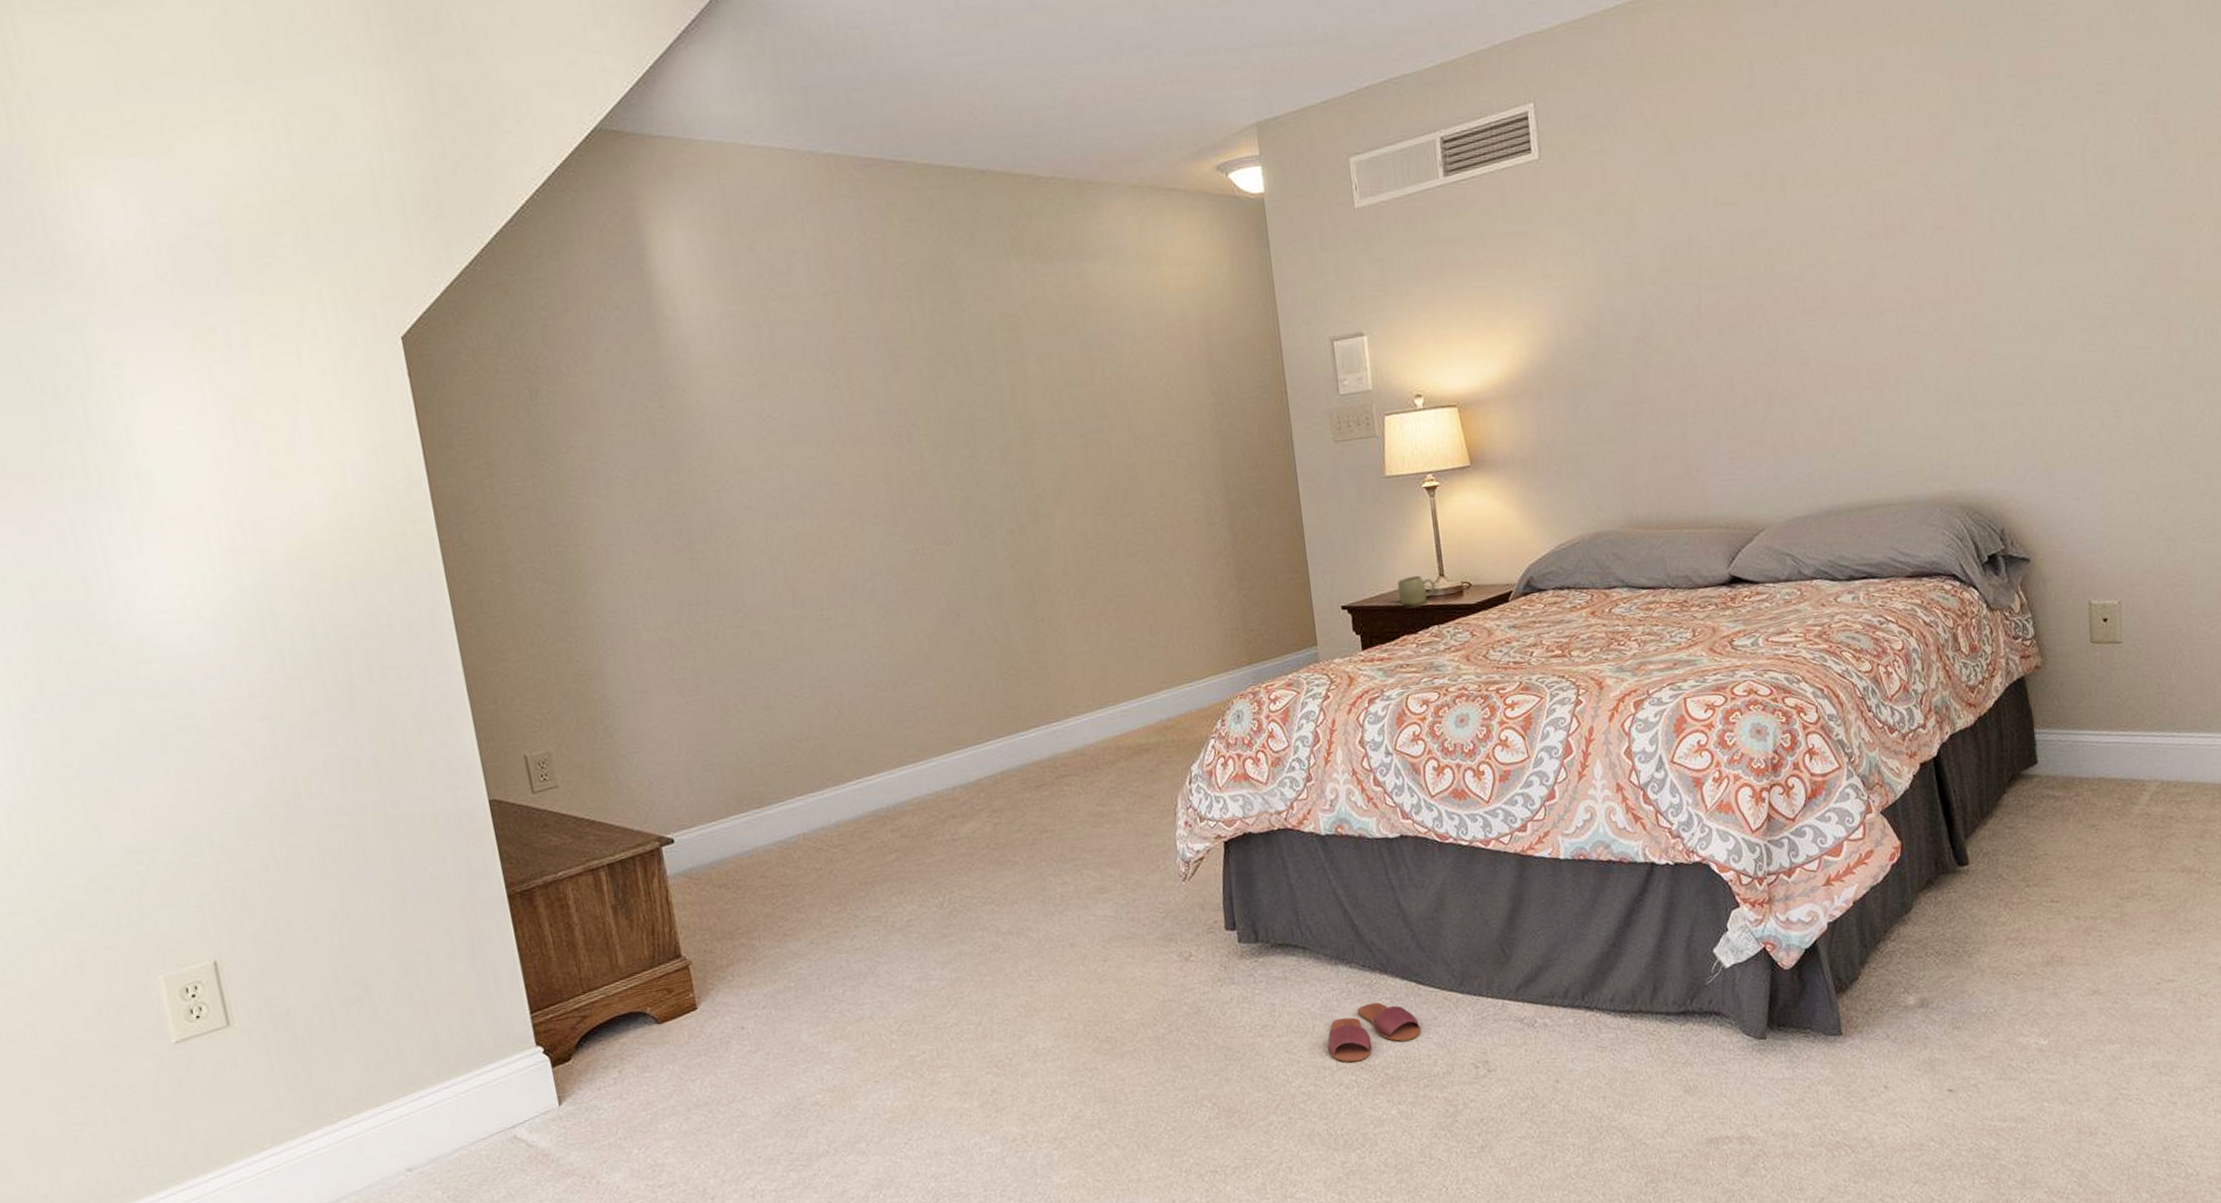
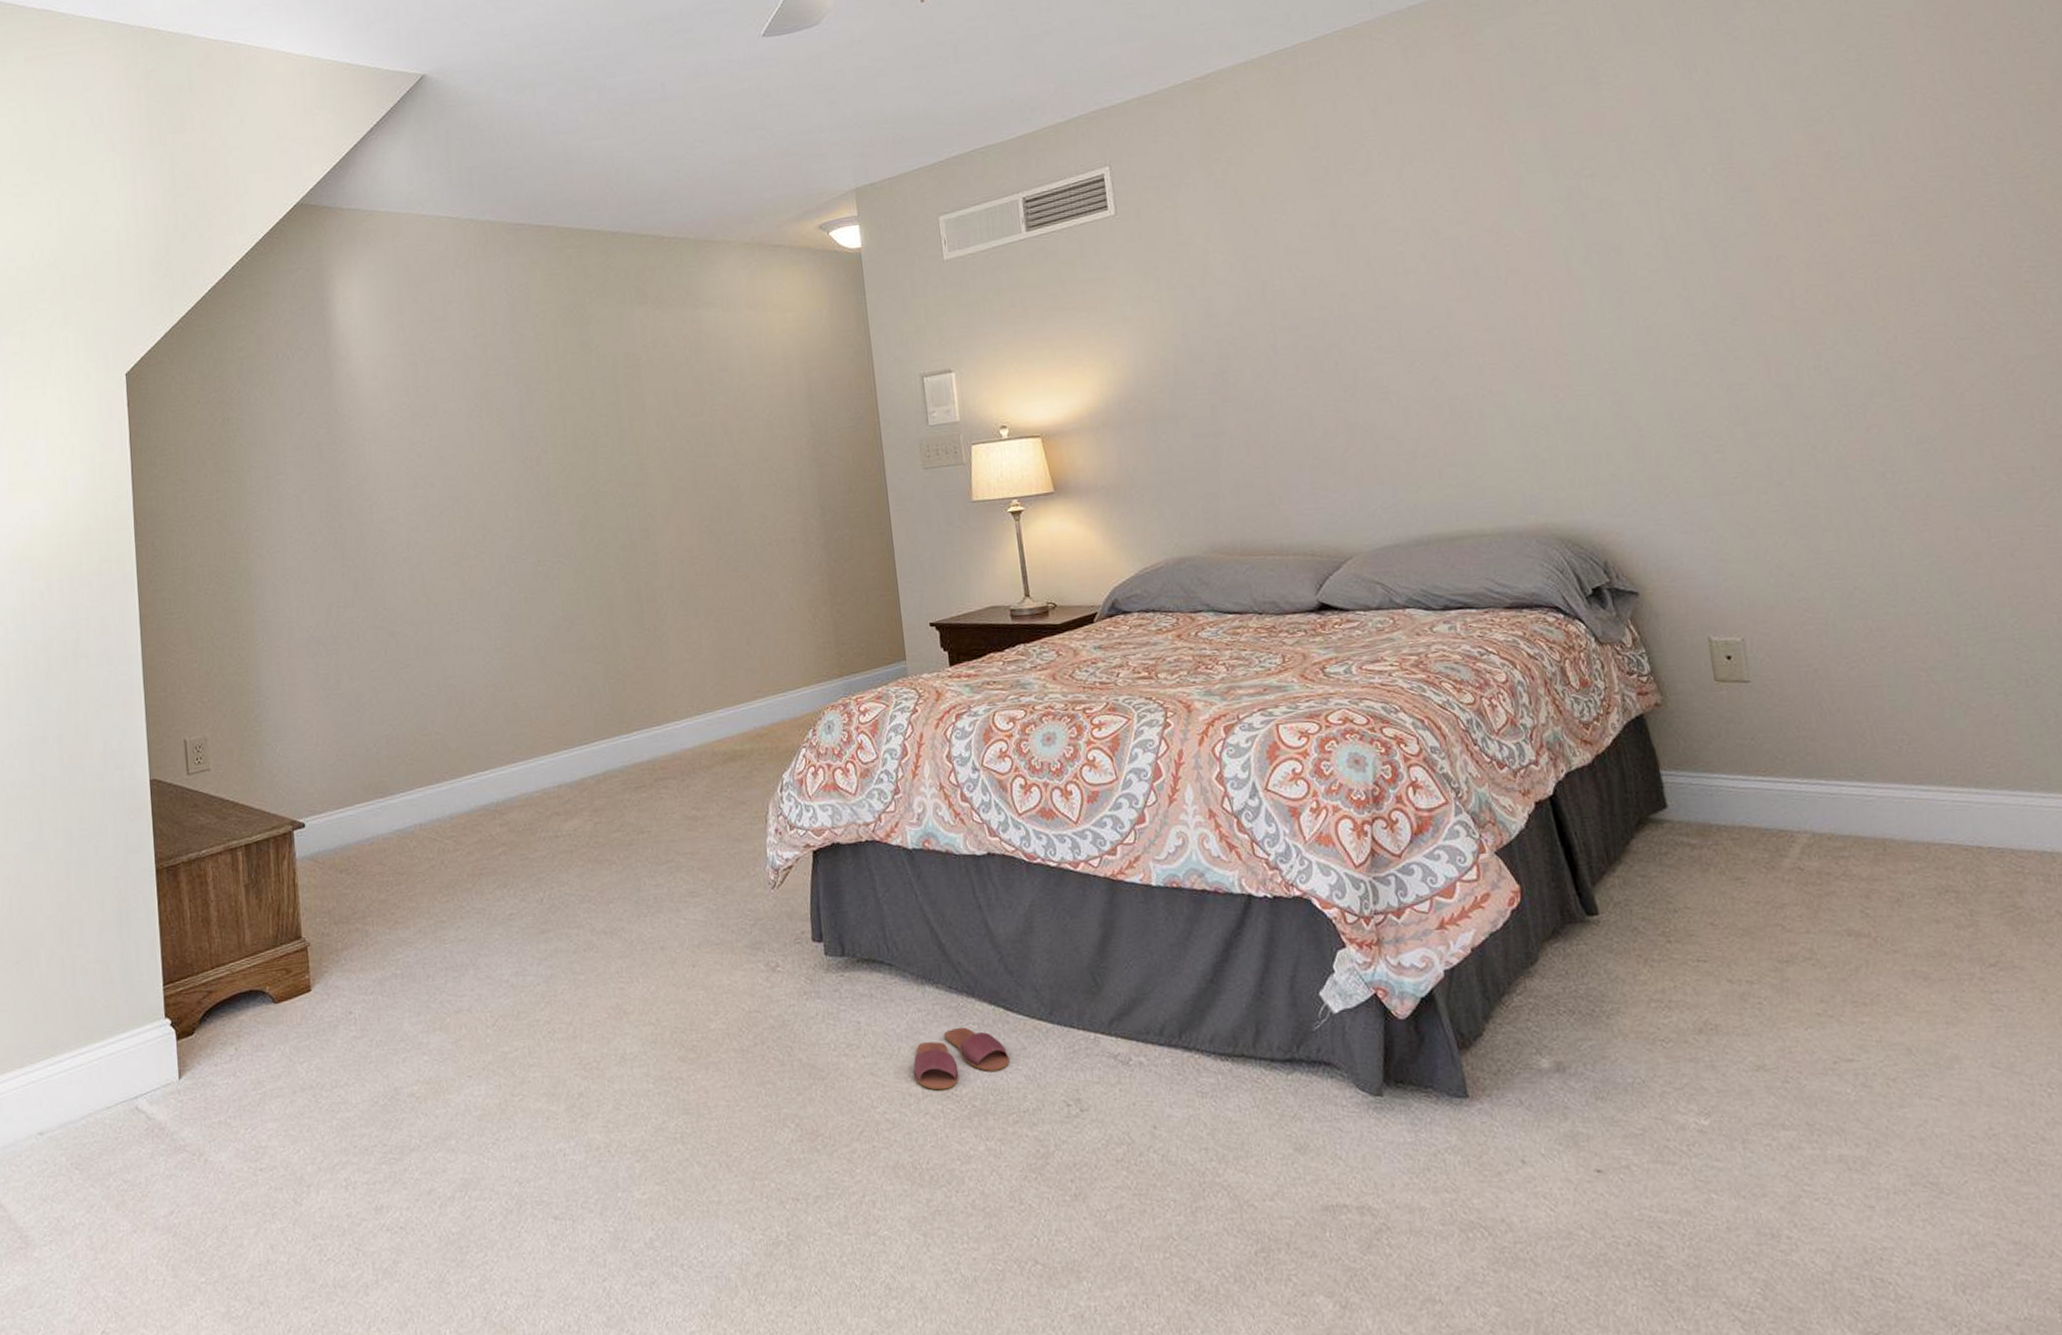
mug: present [1397,575,1436,609] -> none [983,595,1022,628]

